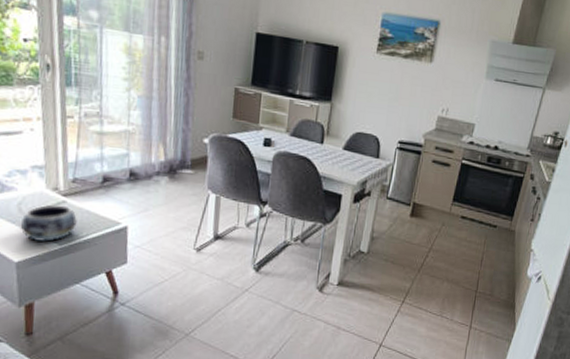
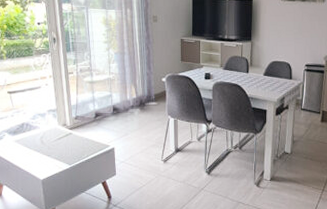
decorative bowl: present [20,204,77,243] -> none [43,136,80,164]

